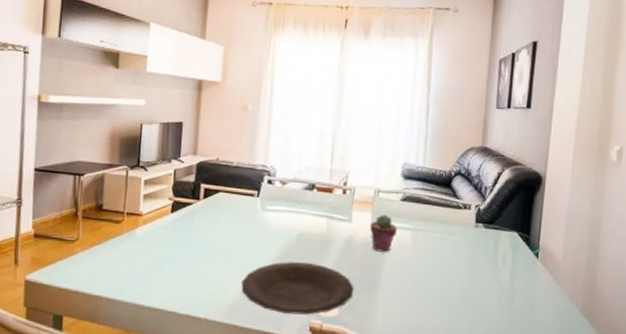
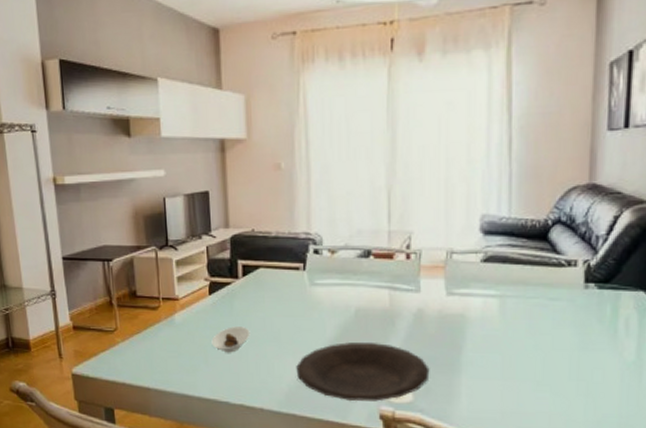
saucer: none [167,242,204,267] -> present [211,326,251,353]
potted succulent: present [370,214,398,252] -> none [444,280,480,325]

